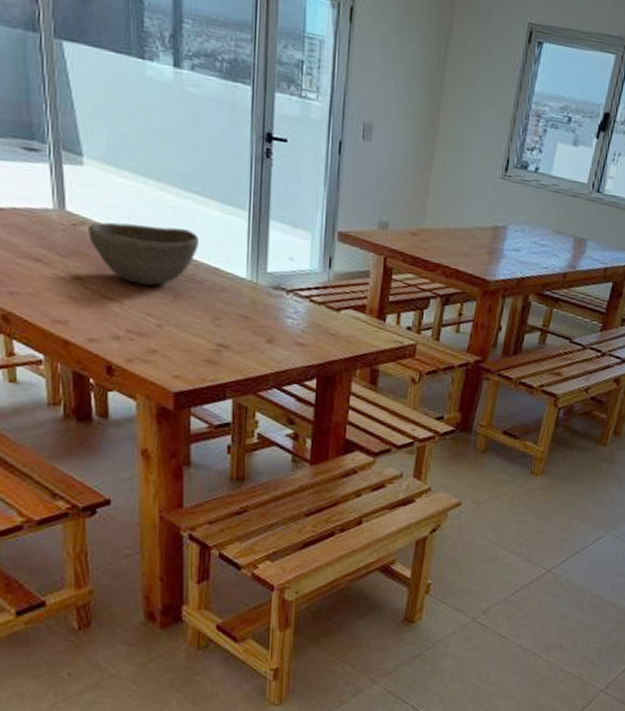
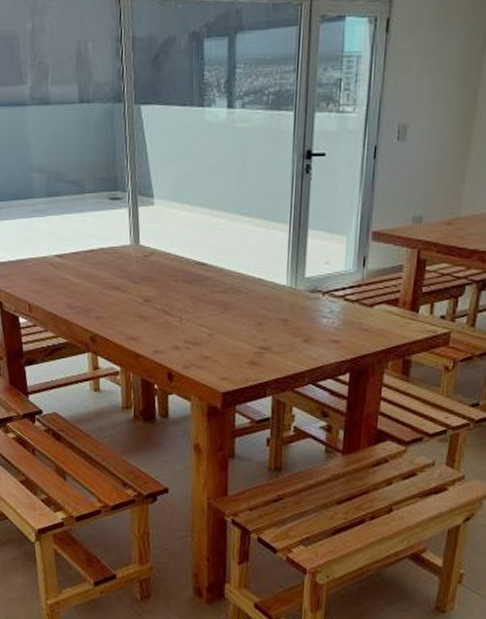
bowl: present [87,222,200,286] -> none [155,248,247,300]

